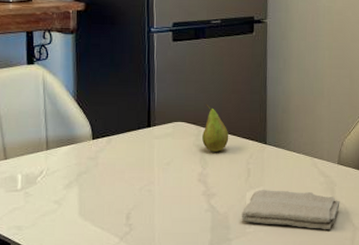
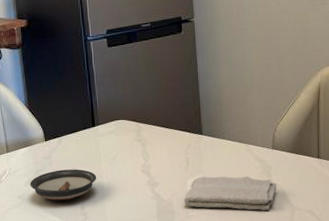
saucer: none [70,173,148,209] -> present [30,169,97,201]
fruit: present [202,104,229,152] -> none [142,102,167,145]

